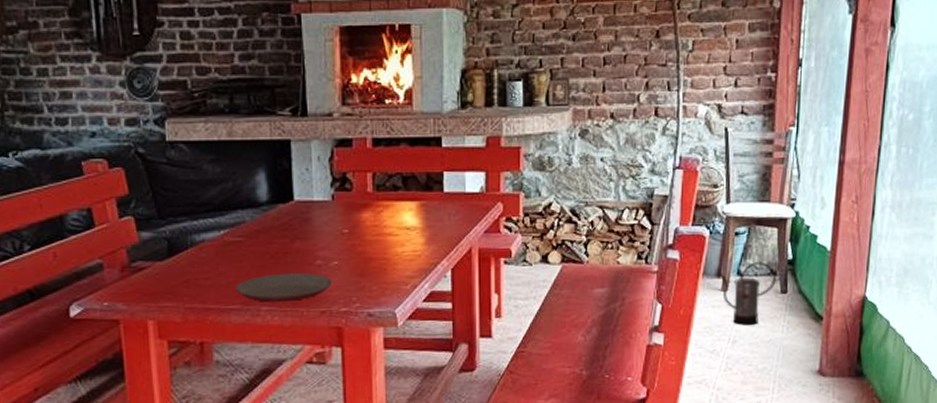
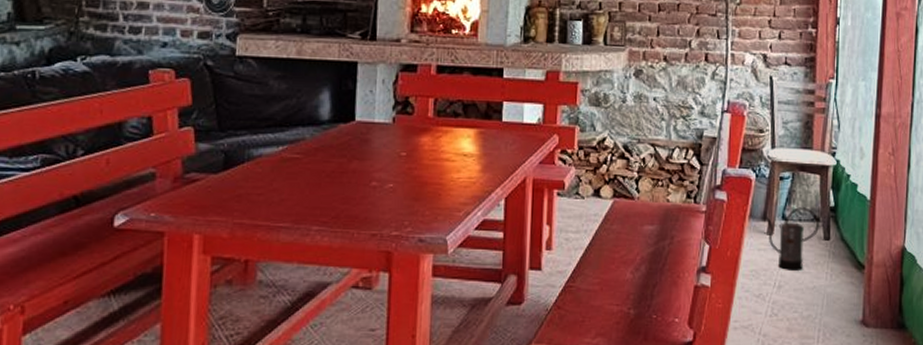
plate: present [236,273,332,302] -> none [288,193,386,222]

